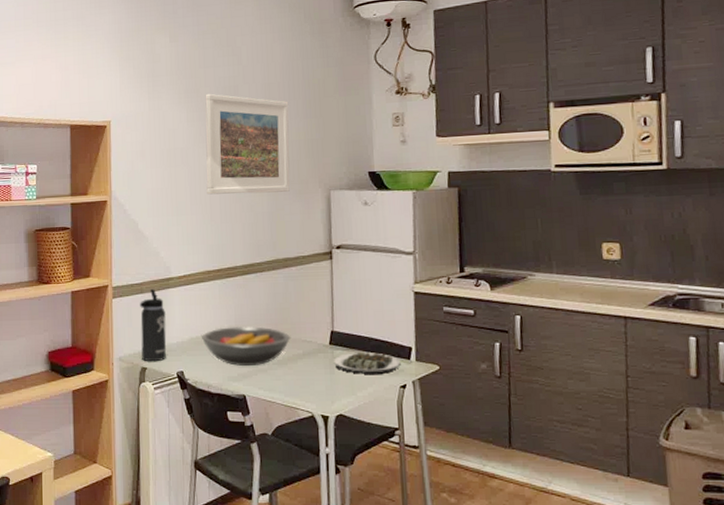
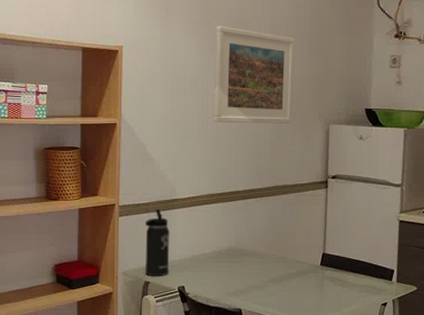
fruit bowl: present [202,326,290,366] -> none [203,246,285,282]
plate: present [334,351,401,374] -> none [324,272,383,293]

